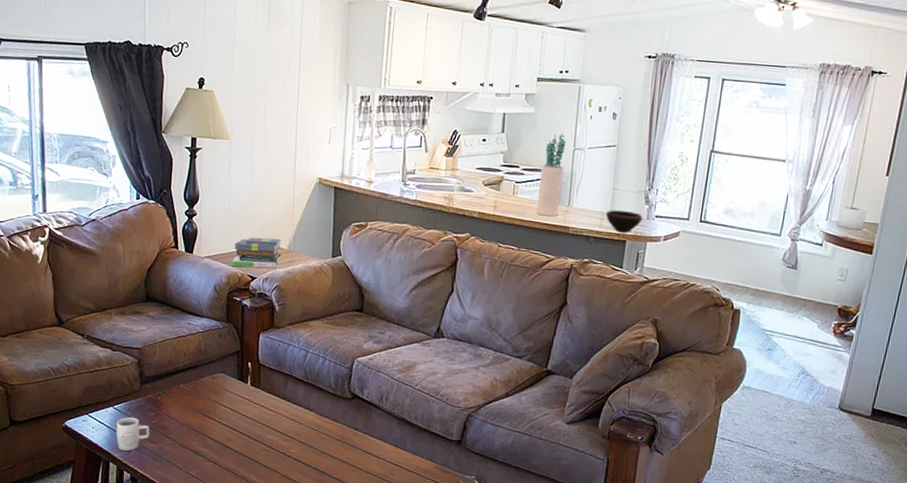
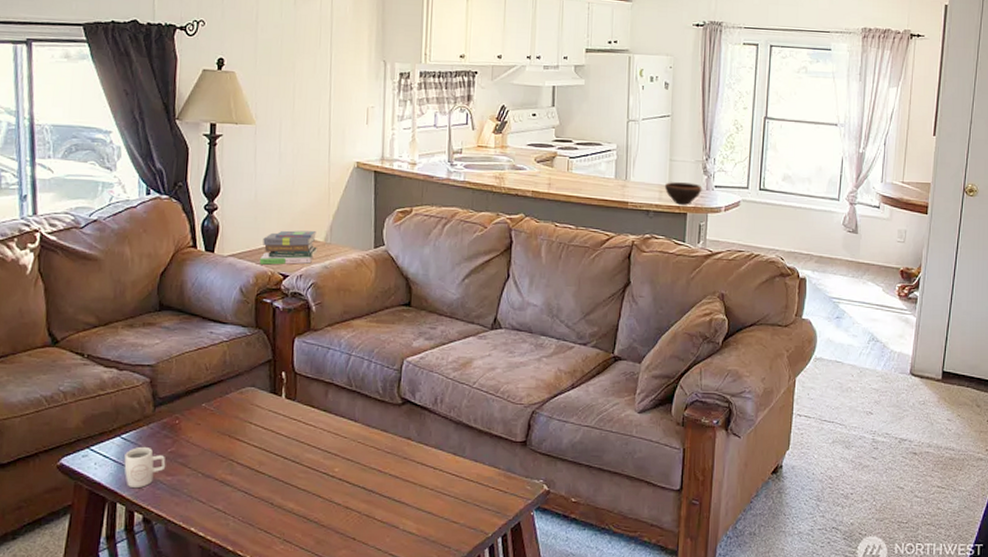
vase: present [536,133,566,217] -> none [592,105,619,192]
planter: present [837,206,867,231] -> none [891,167,919,191]

